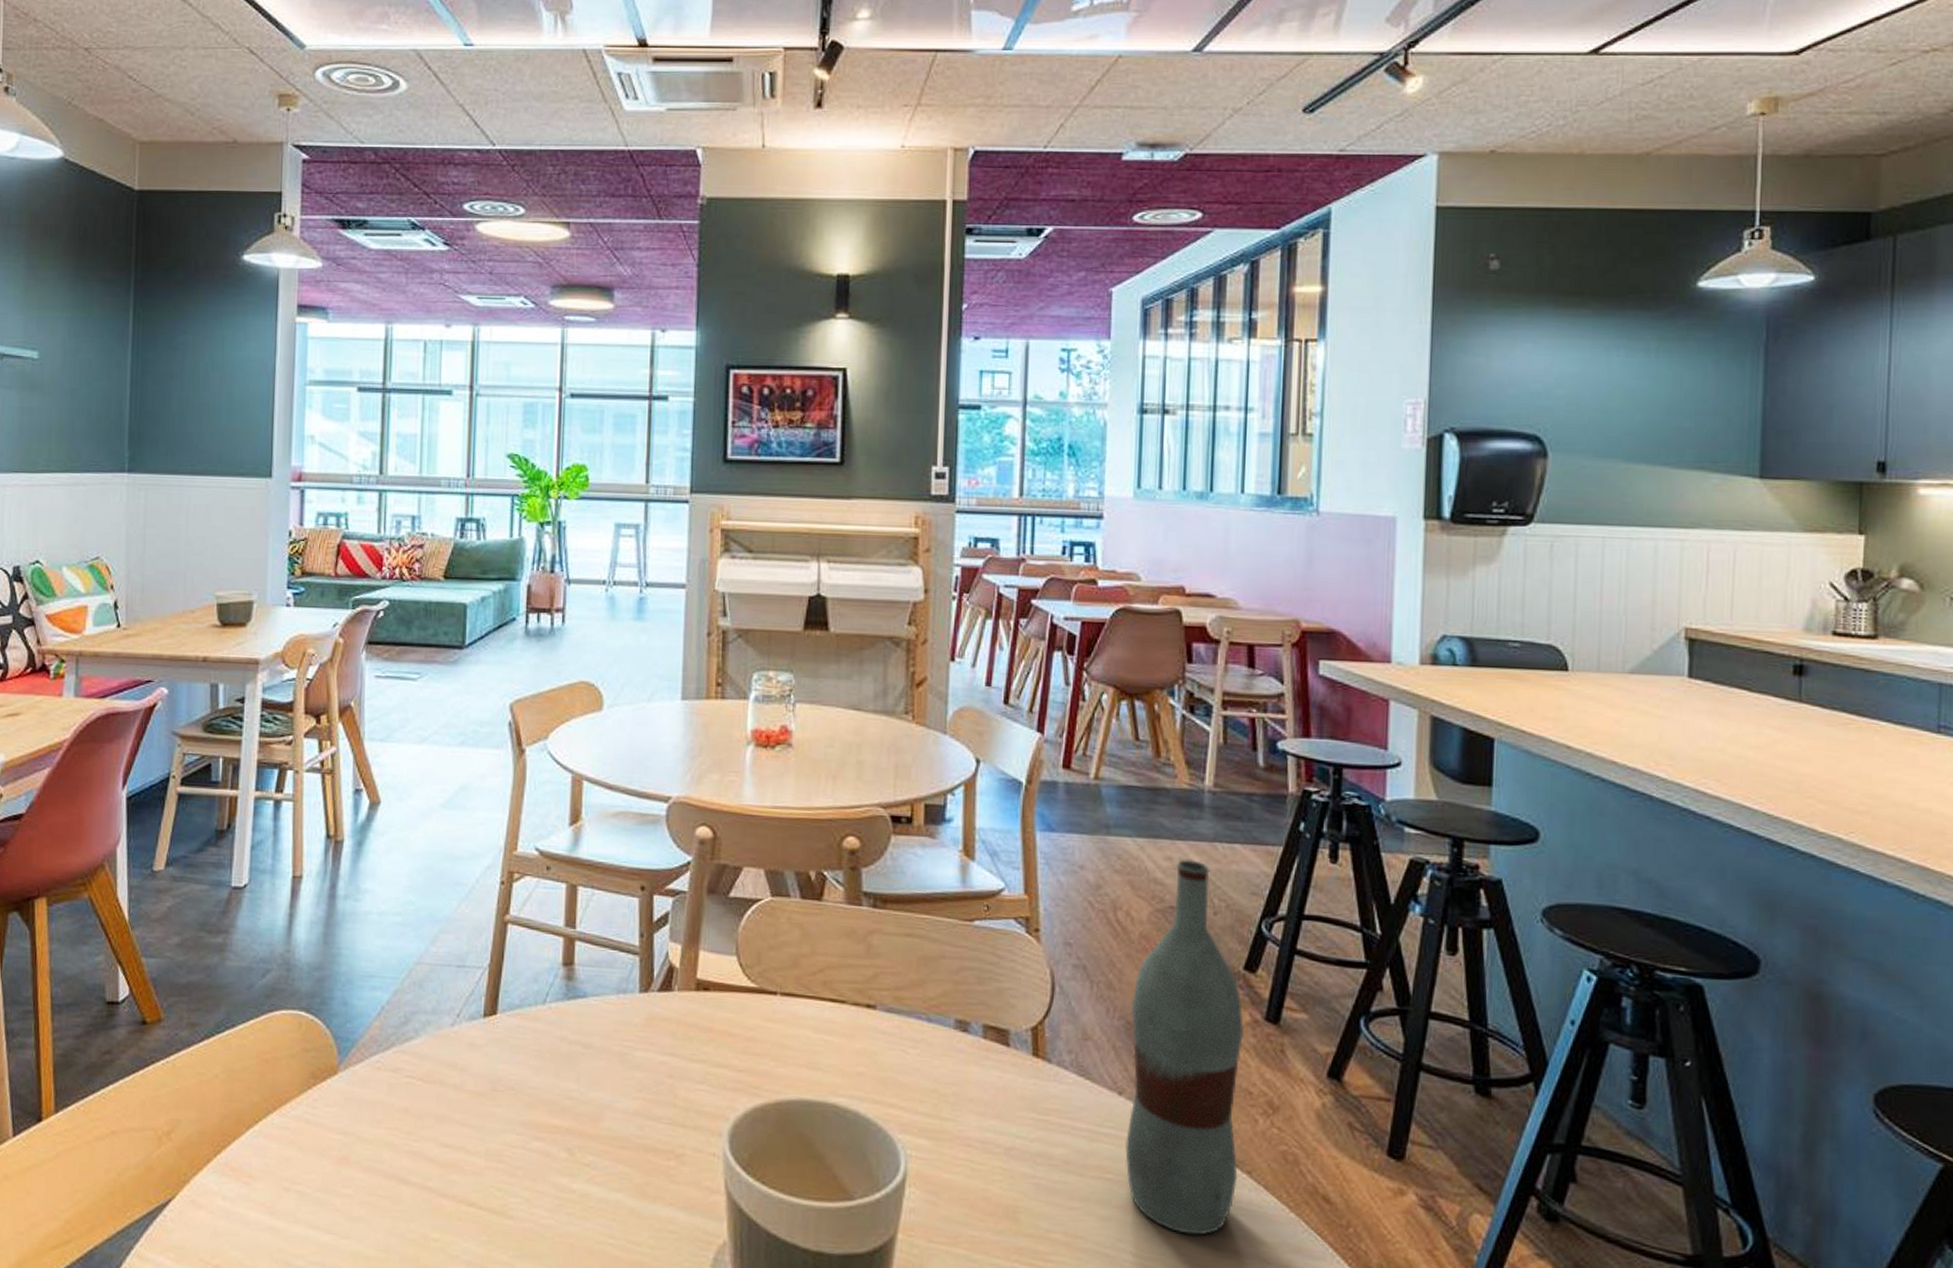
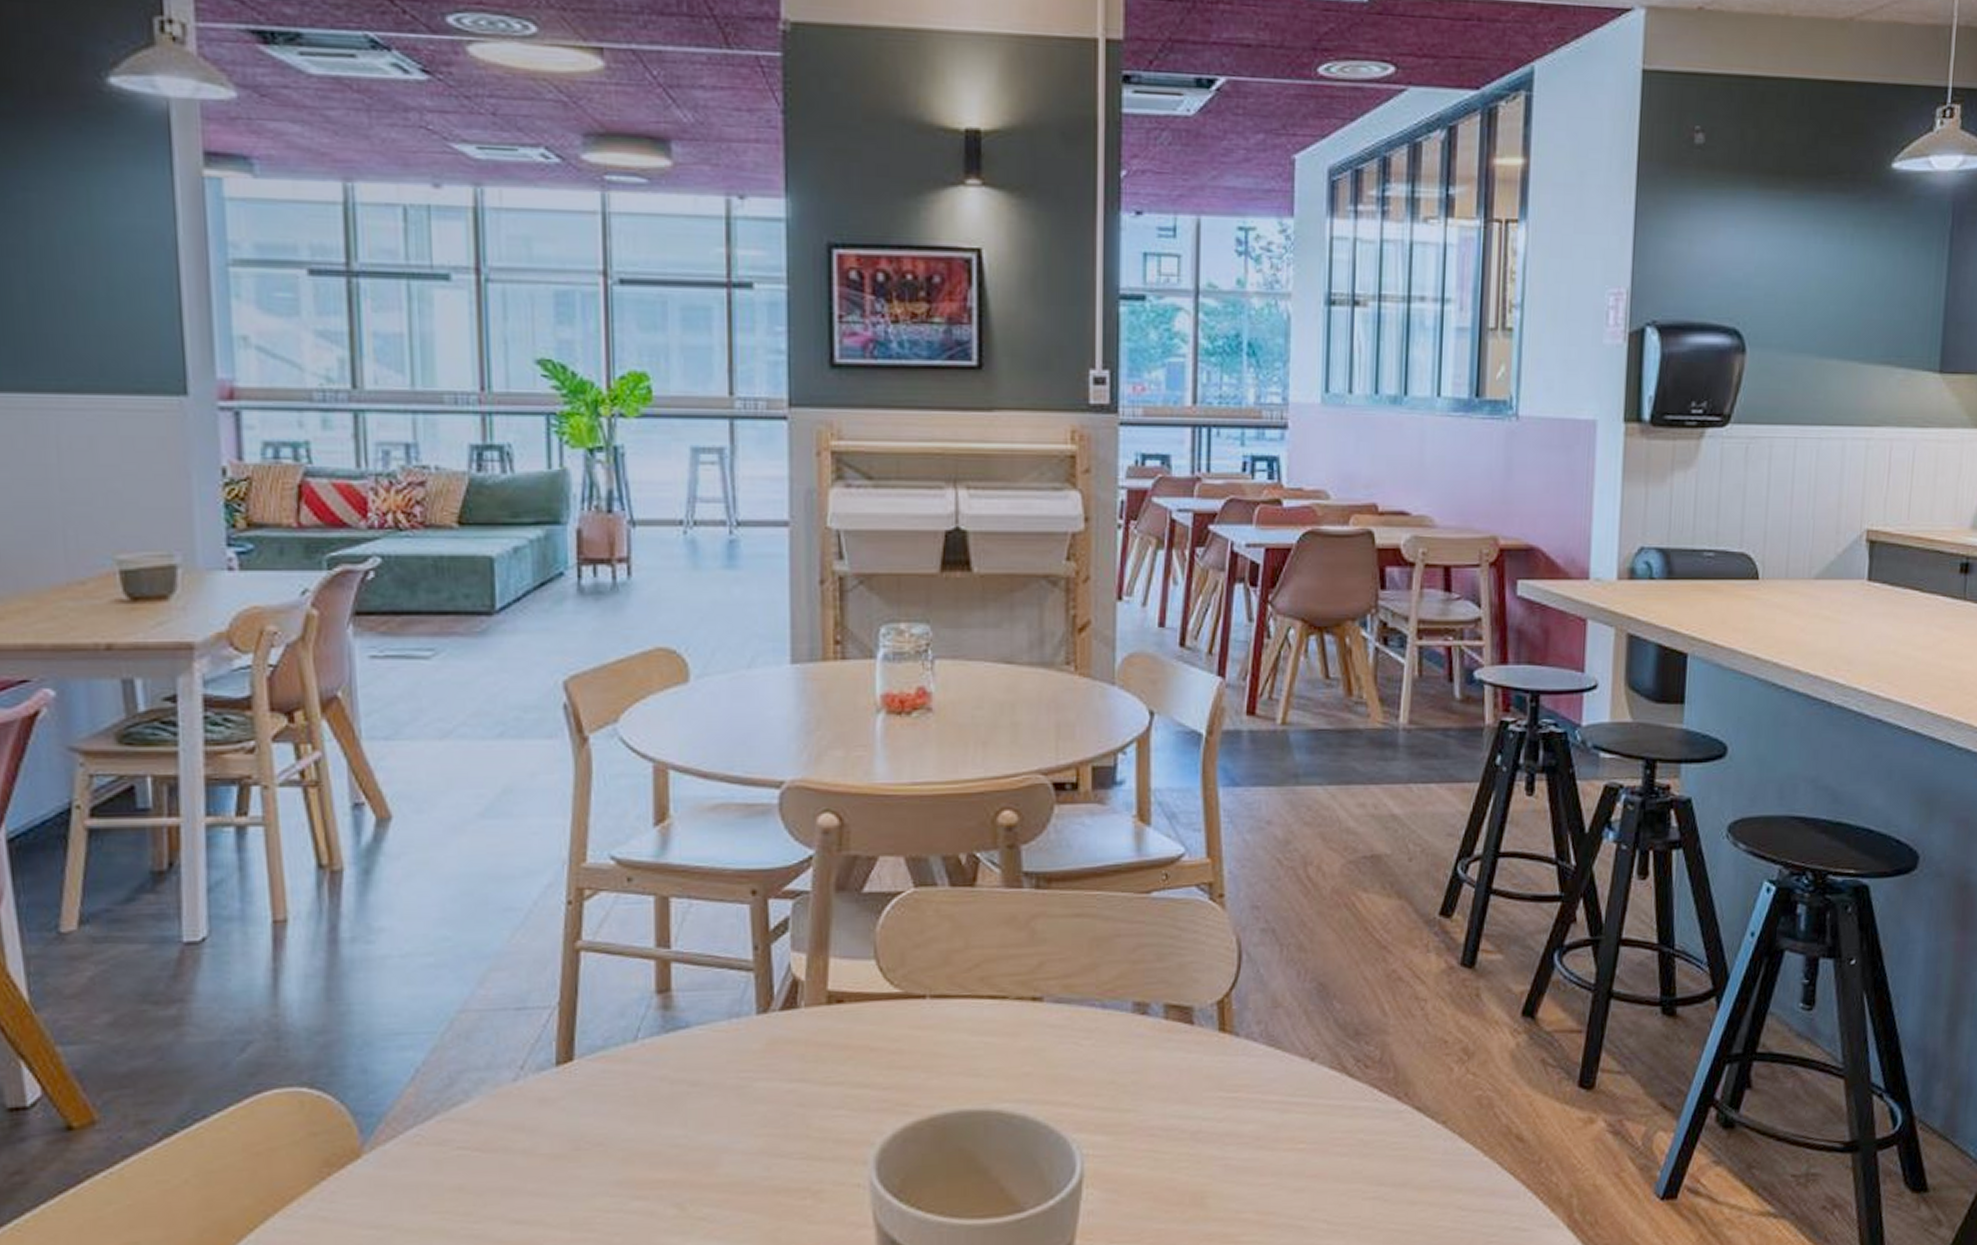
bottle: present [1125,858,1245,1235] -> none [1318,803,1440,1193]

